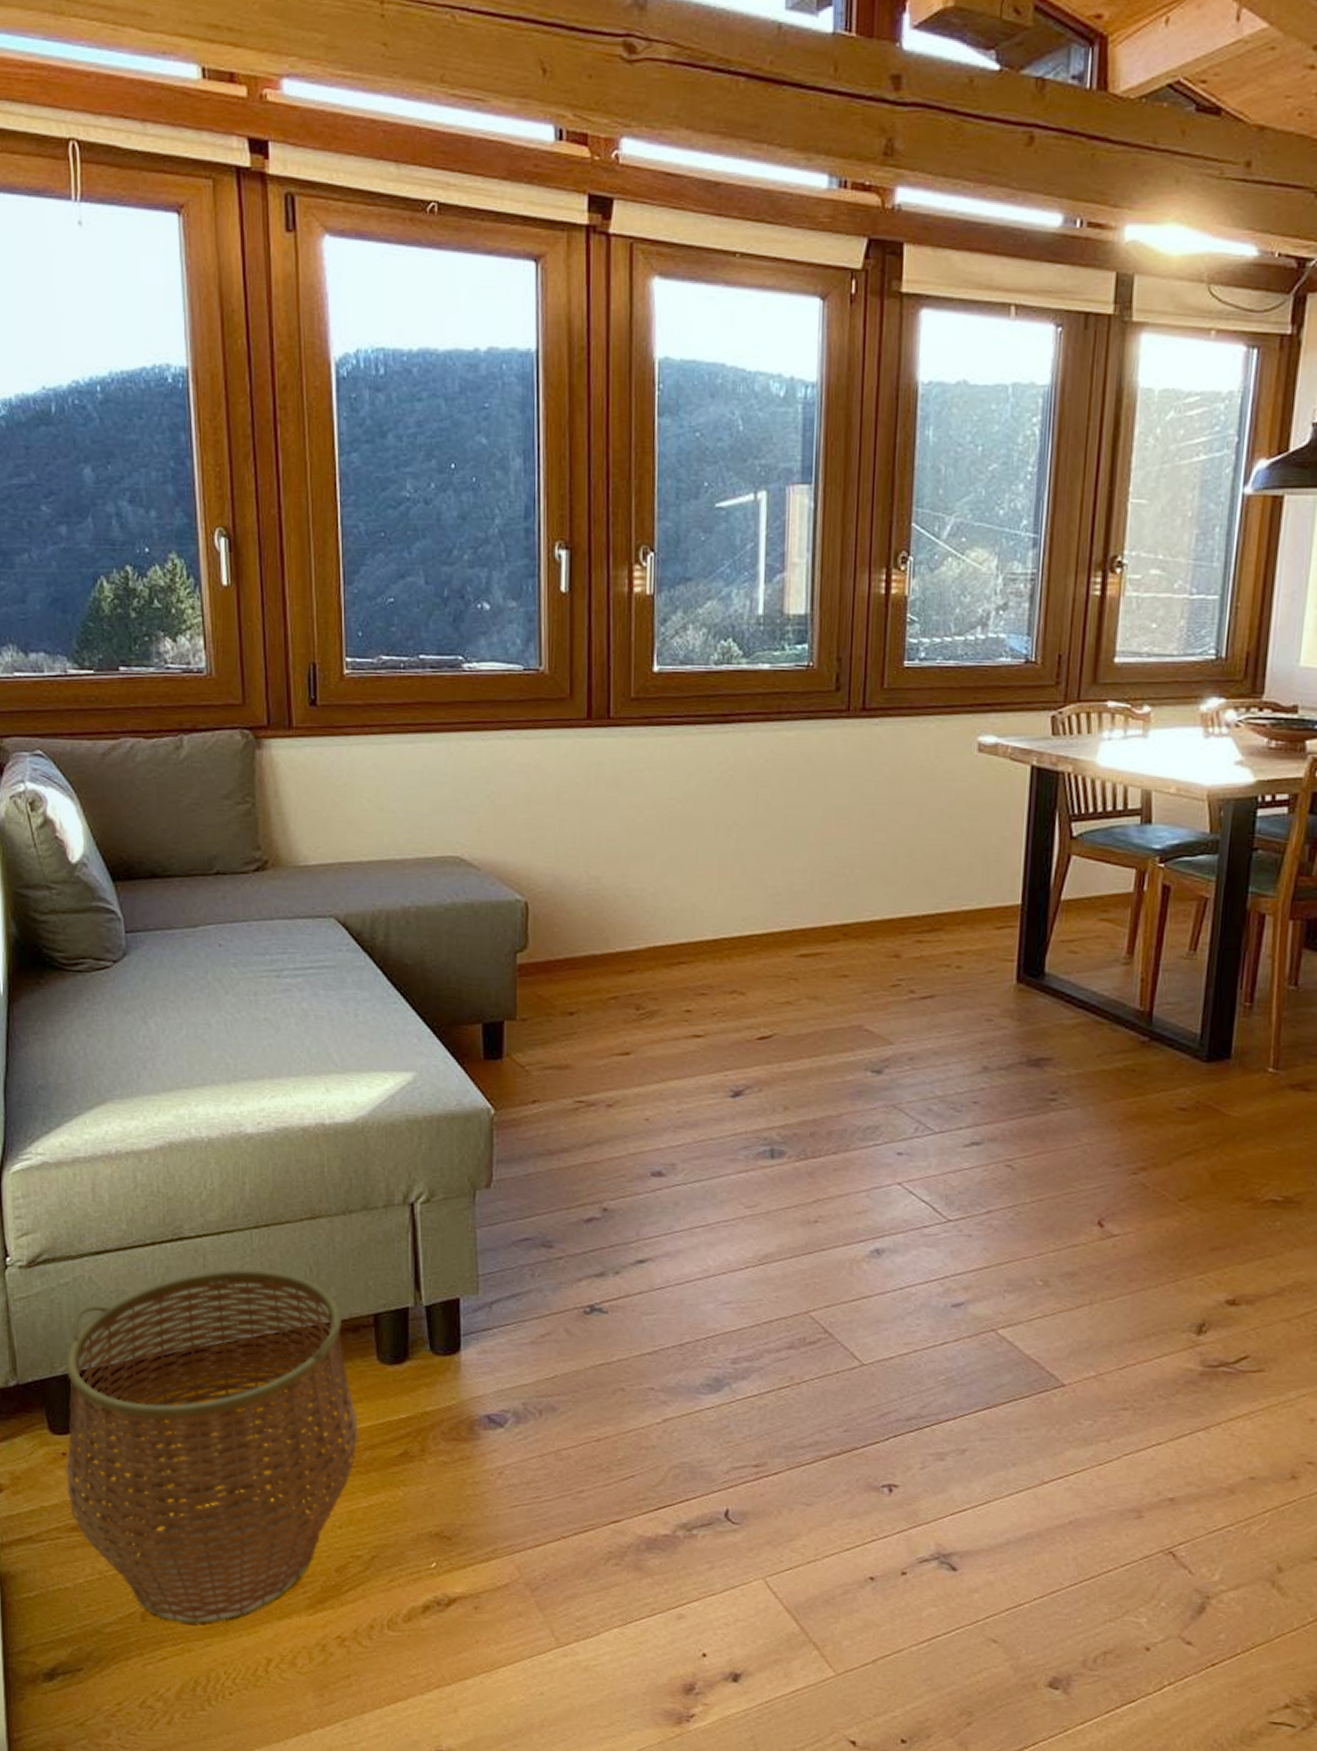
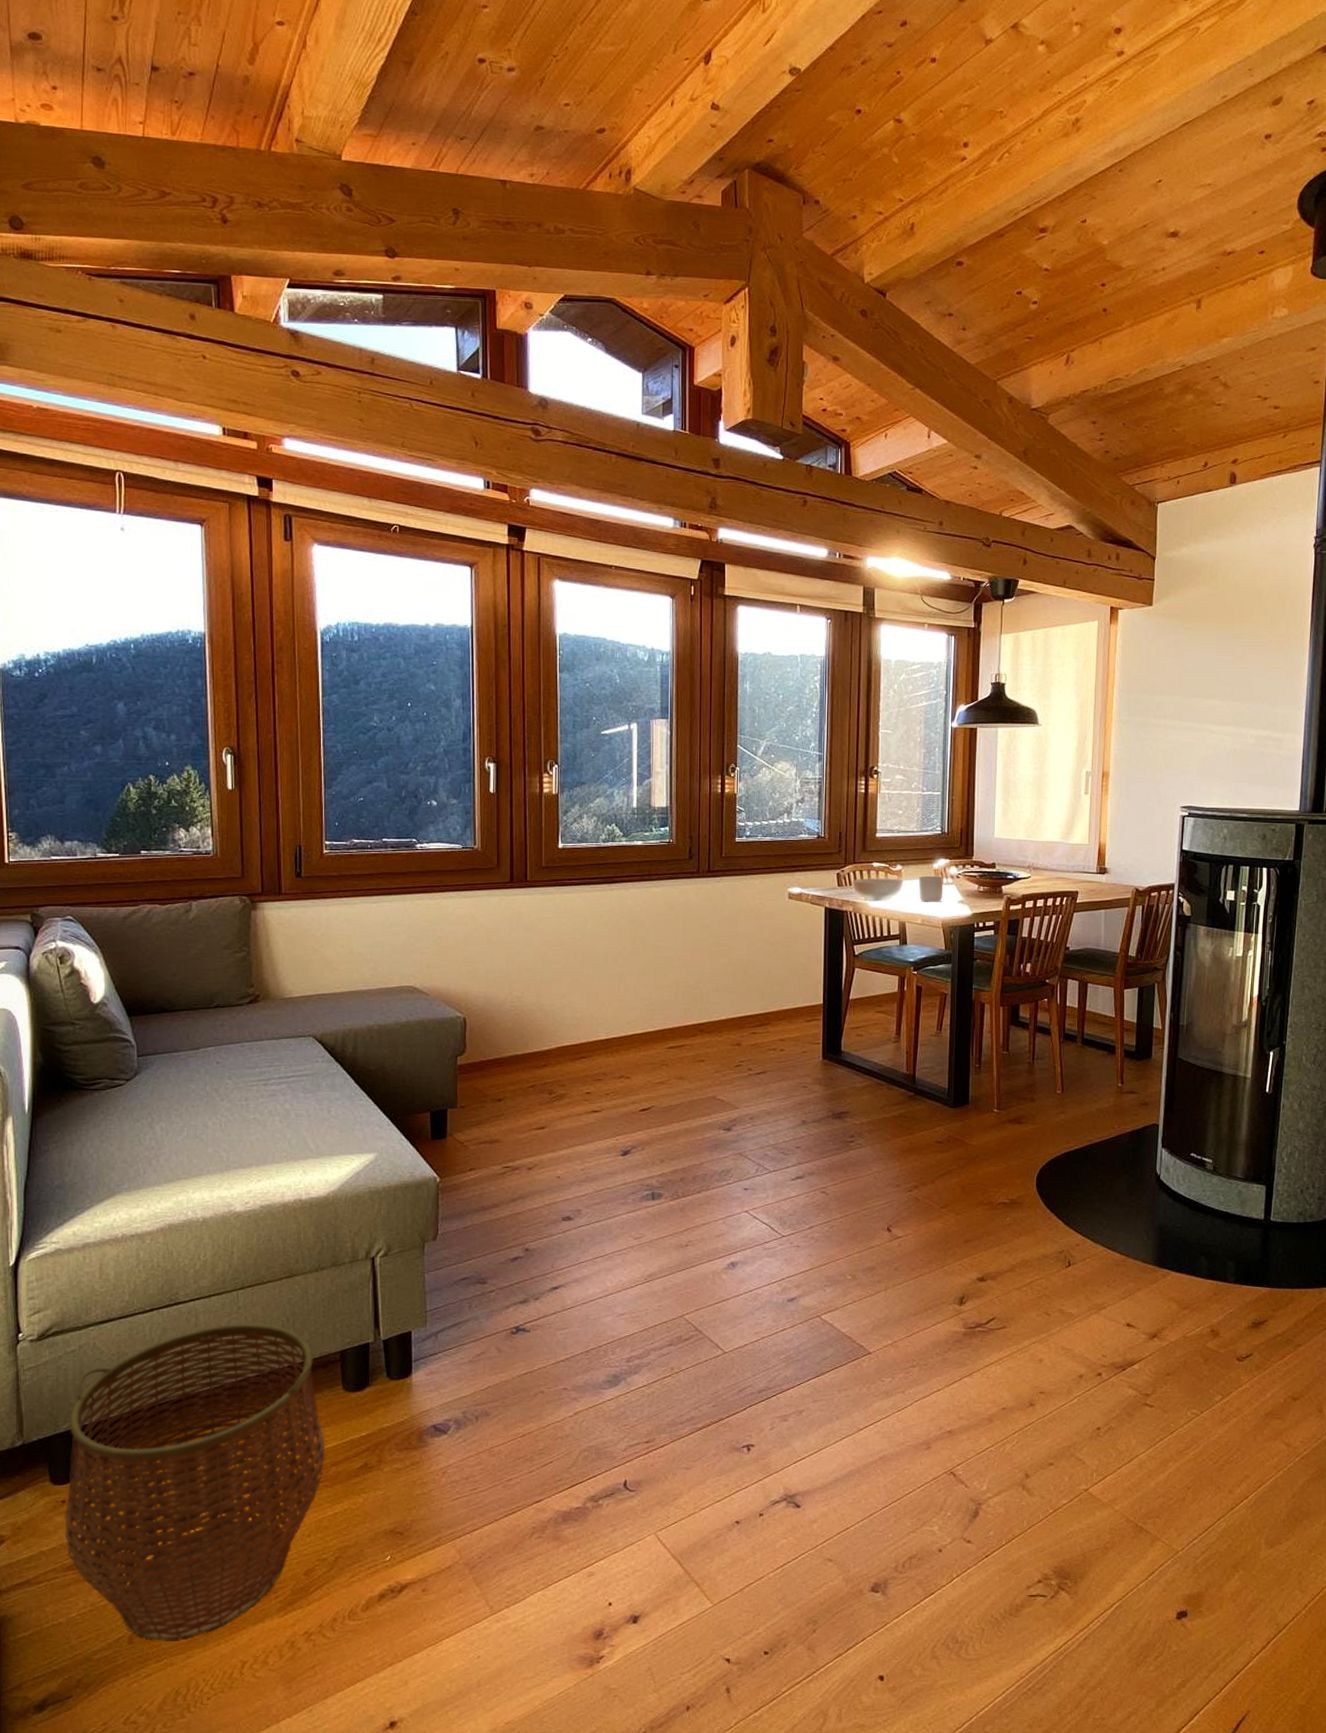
bowl: none [1074,724,1152,759] -> present [852,878,904,901]
mug: none [1174,722,1215,763] -> present [919,875,944,902]

